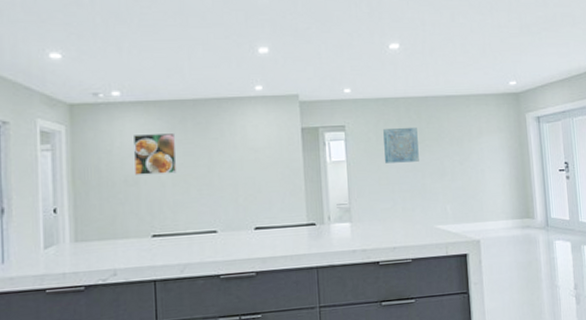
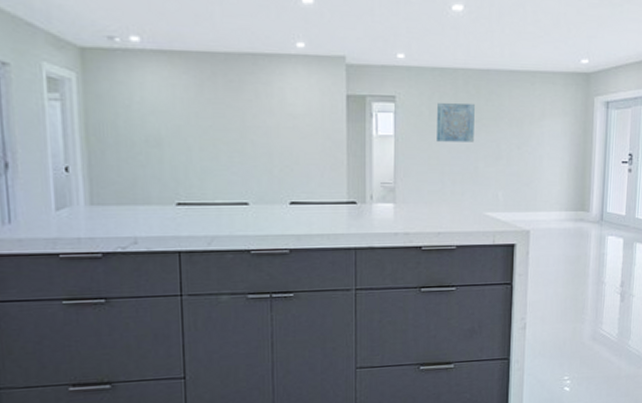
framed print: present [134,133,177,176] -> none [156,89,206,137]

